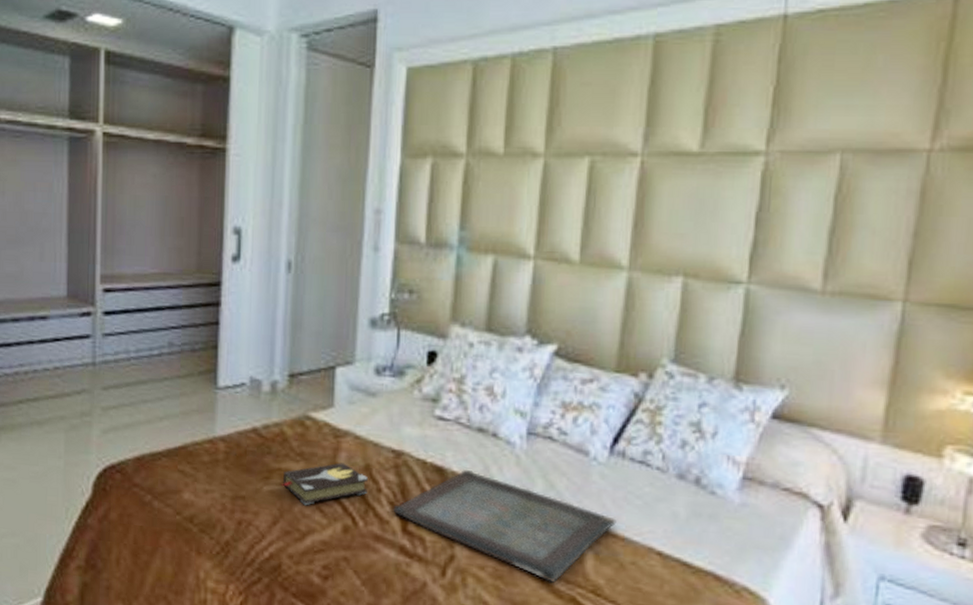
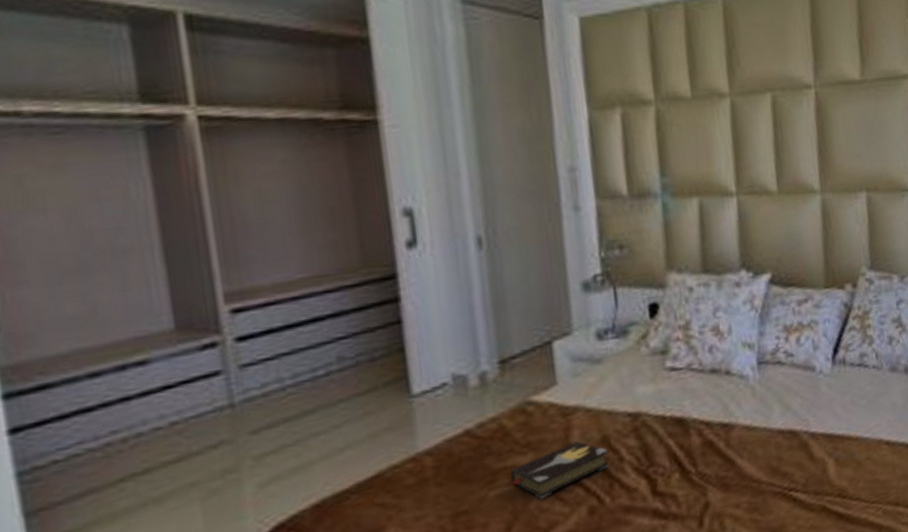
serving tray: present [393,470,617,583] -> none [639,413,849,500]

